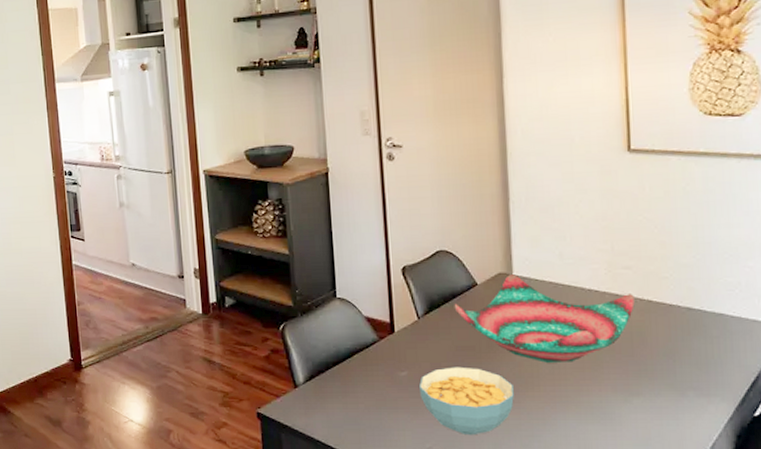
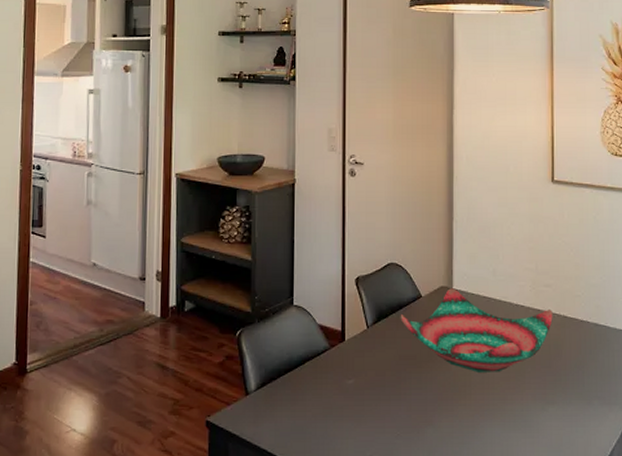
cereal bowl: present [418,366,514,436] -> none [363,375,448,443]

